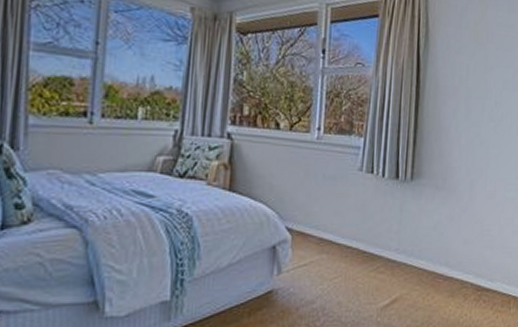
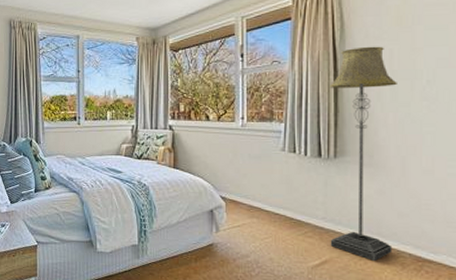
floor lamp: none [401,58,471,294] -> present [329,46,397,261]

